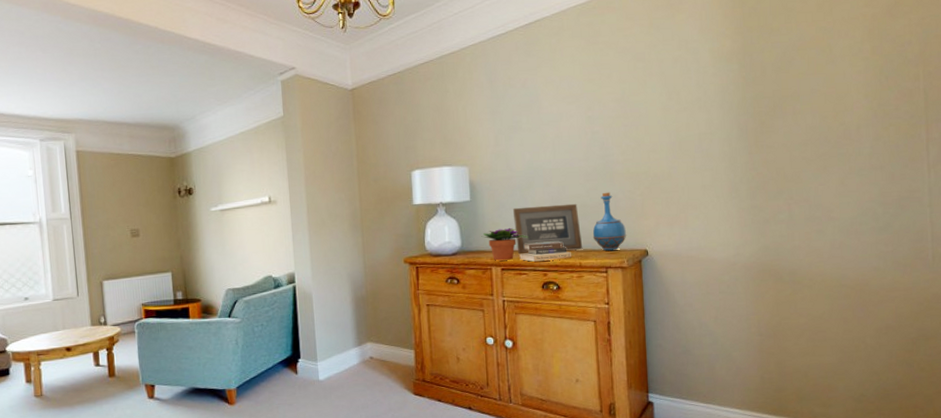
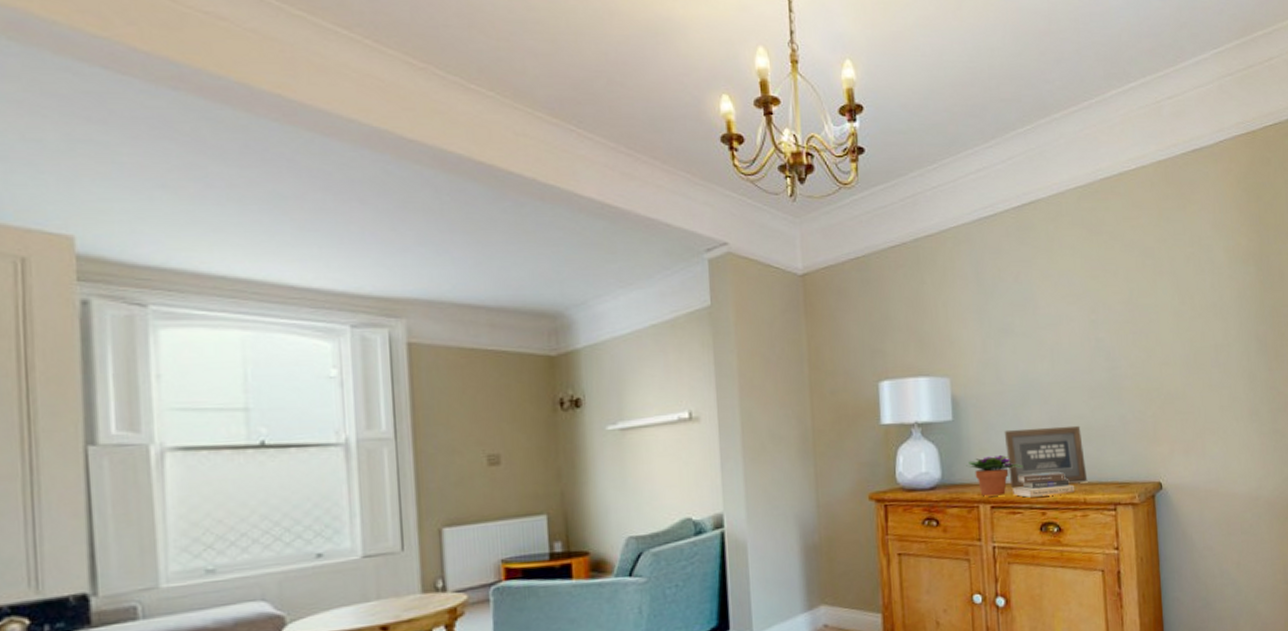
bottle: present [592,192,627,251] -> none [1098,412,1138,484]

